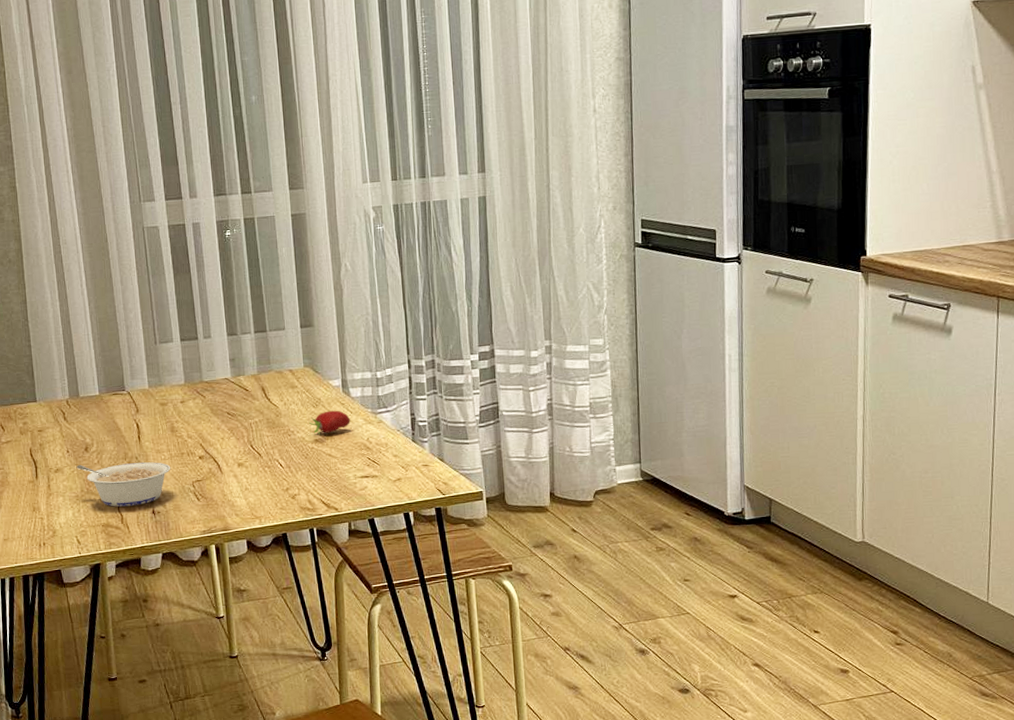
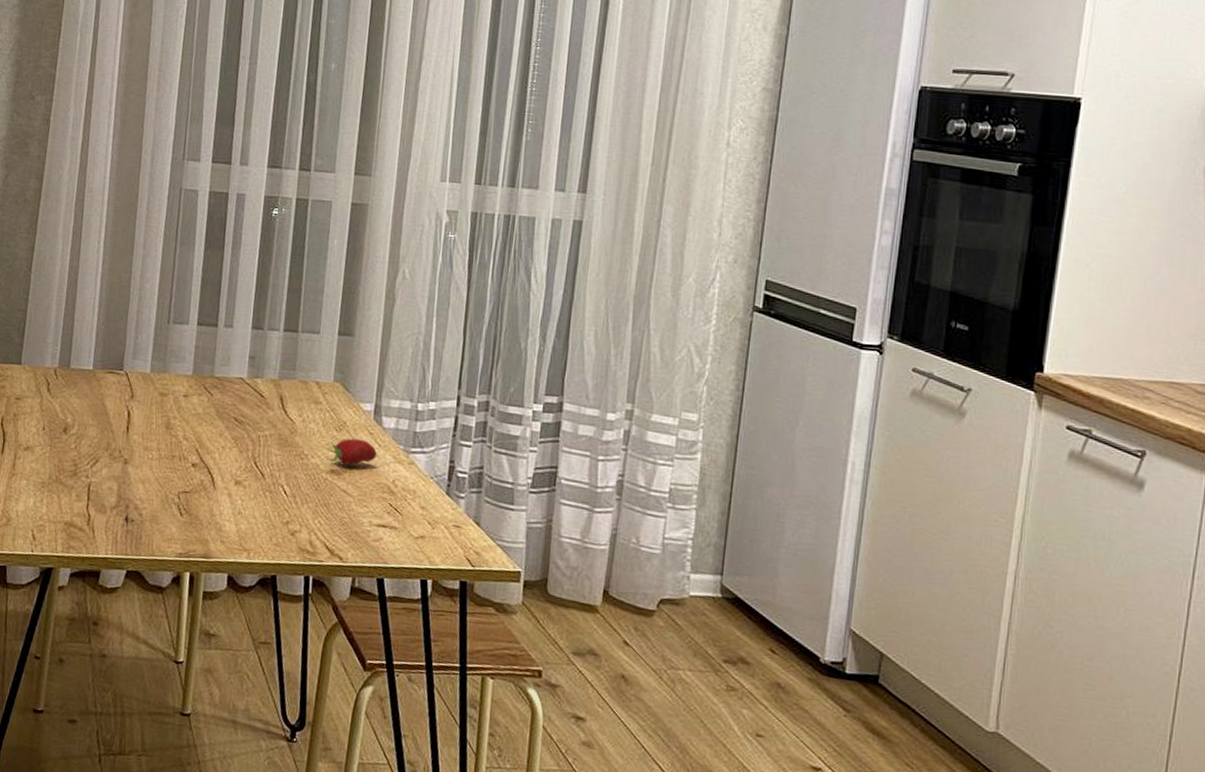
legume: present [76,462,171,507] -> none [49,446,157,508]

